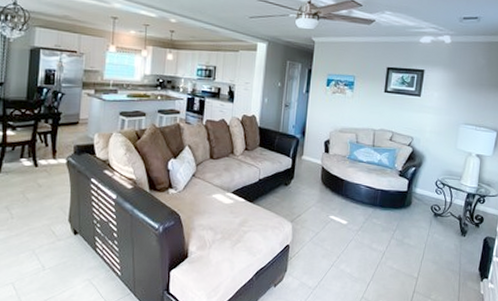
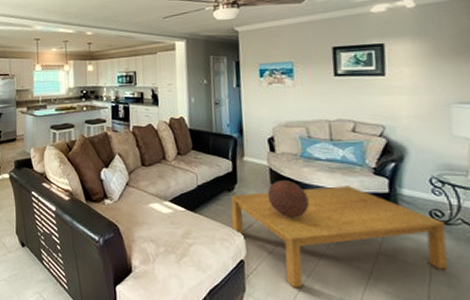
coffee table: none [284,184,440,267] -> present [230,186,448,288]
decorative sphere: none [317,178,349,210] -> present [267,180,310,219]

